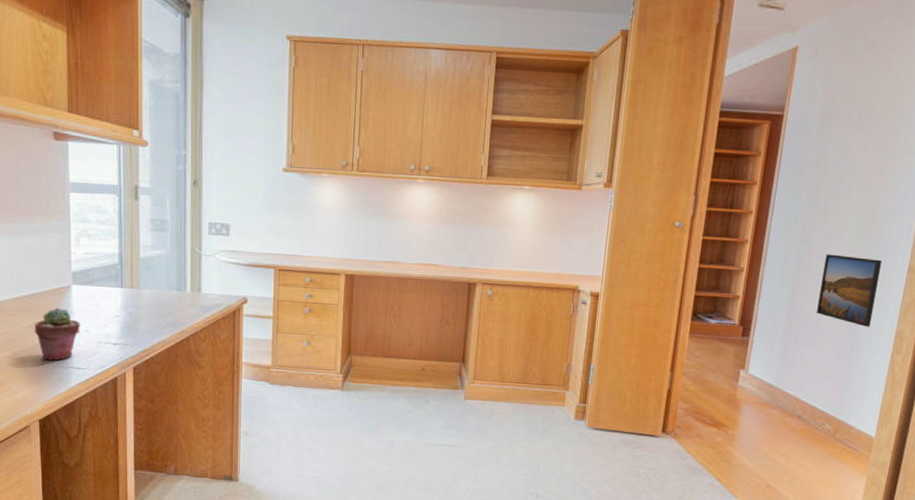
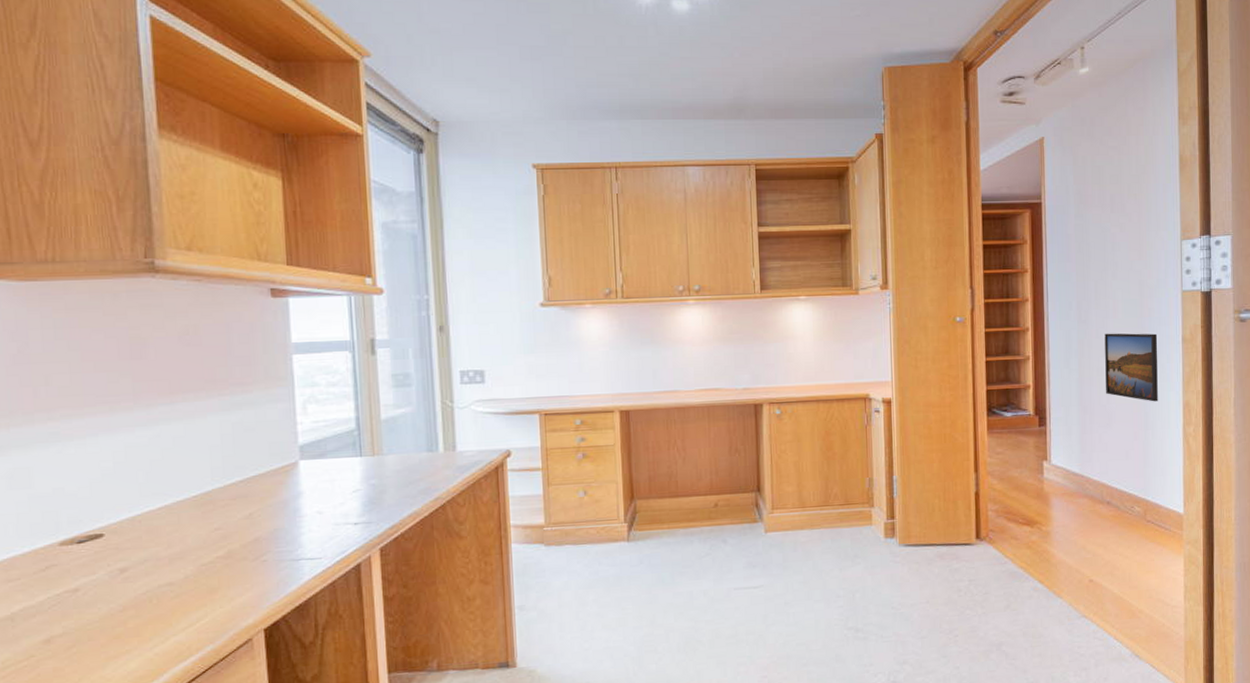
potted succulent: present [34,308,80,361] -> none [253,490,312,555]

